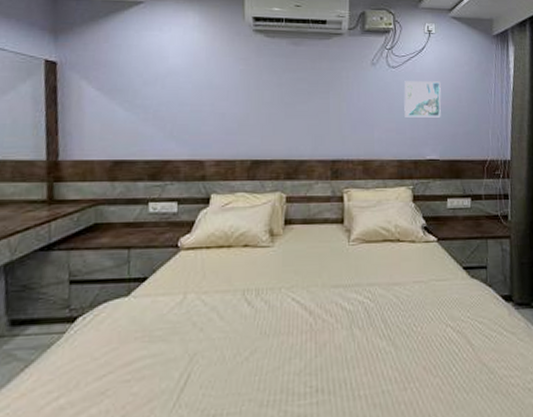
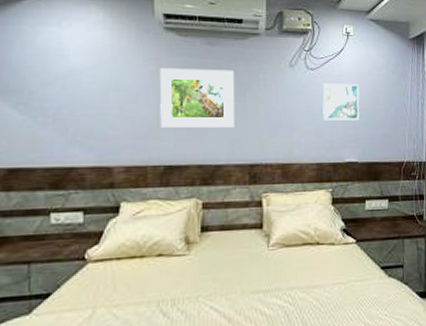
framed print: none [248,67,317,124] -> present [159,68,234,128]

